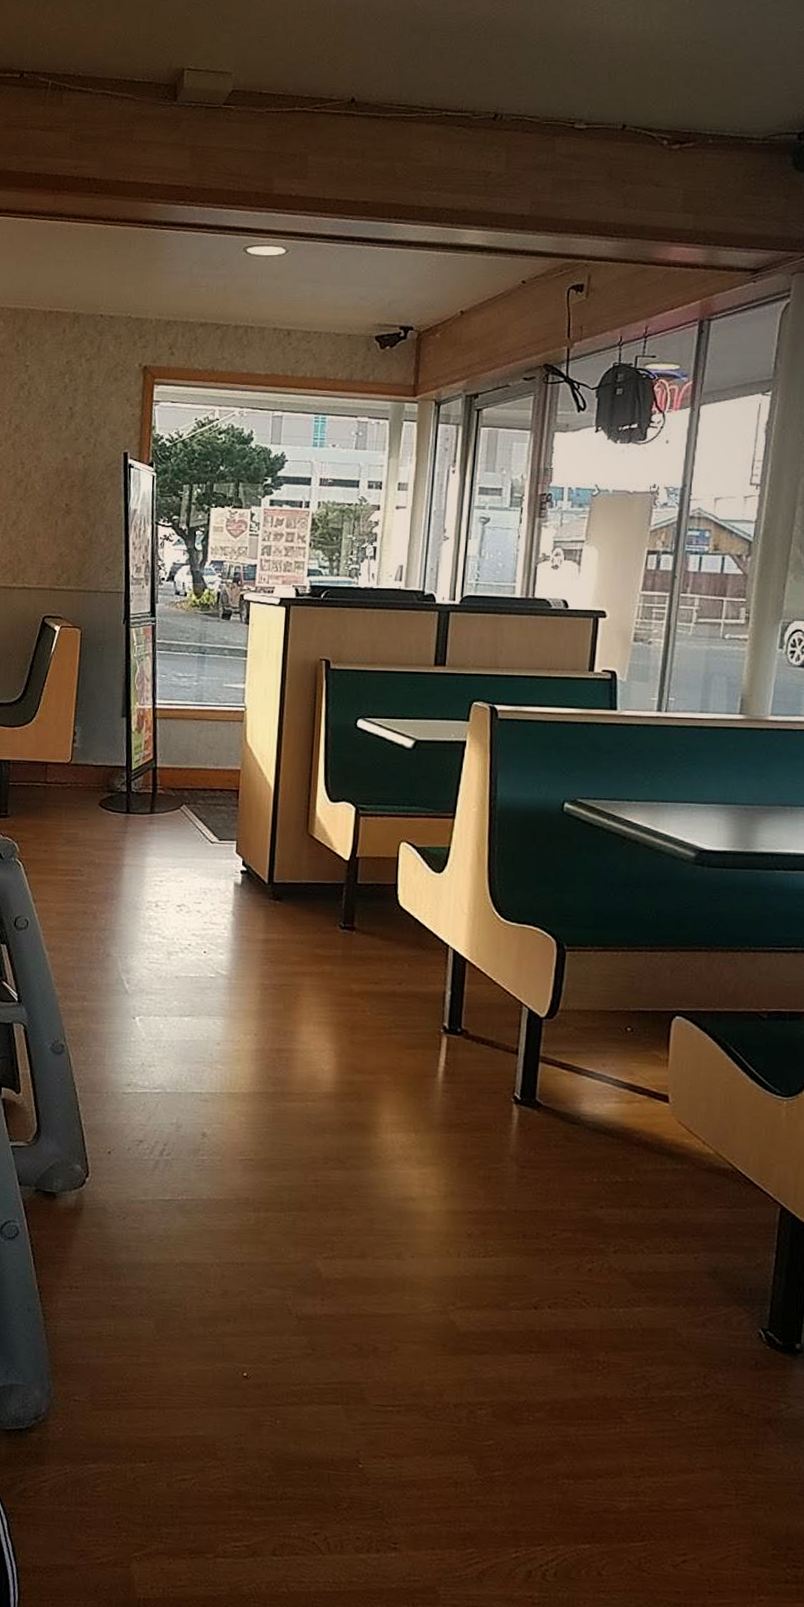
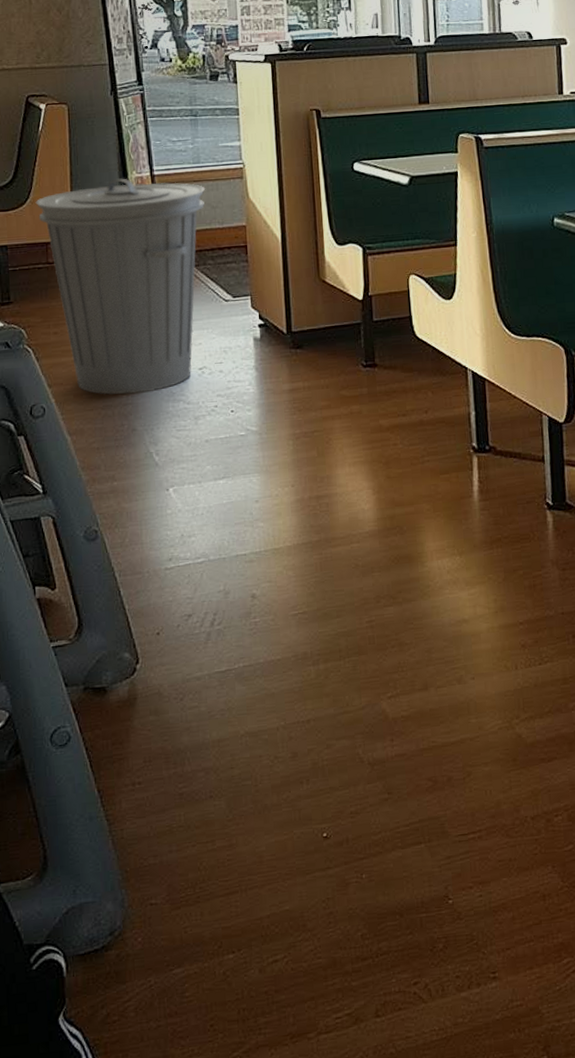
trash can: none [40,708,205,921] -> present [35,178,206,395]

